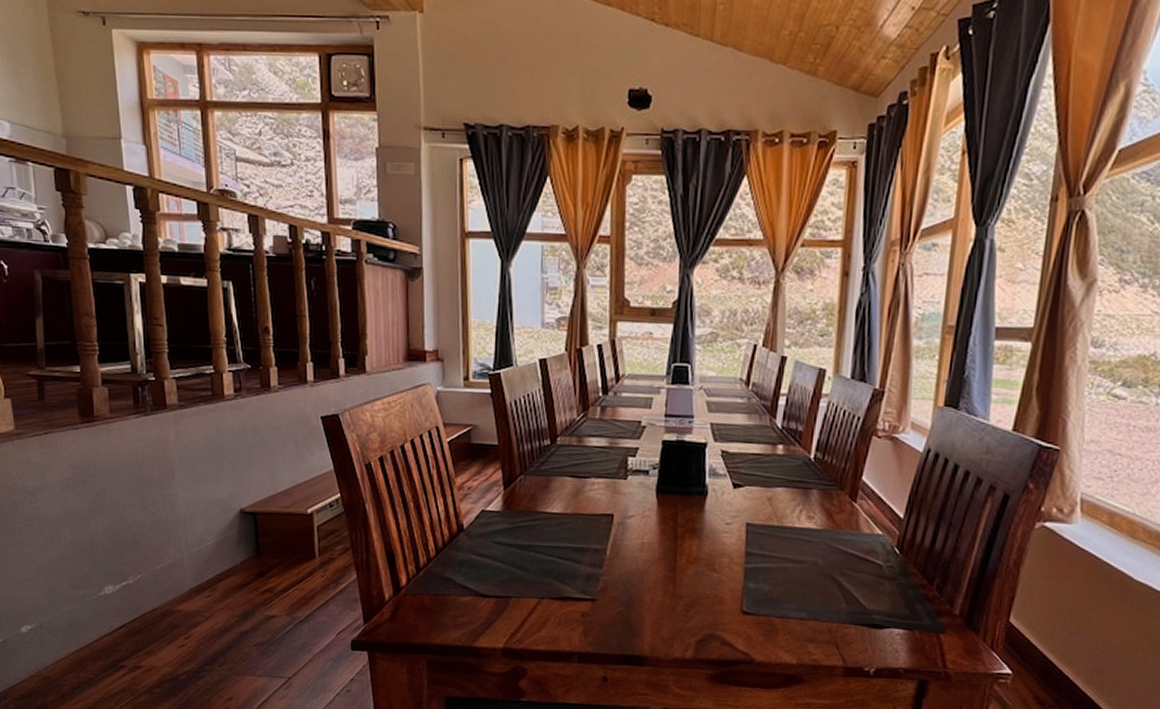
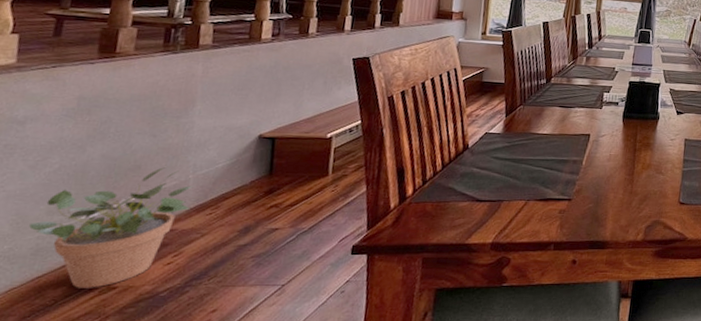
potted plant: none [60,543,191,666] -> present [29,167,194,288]

